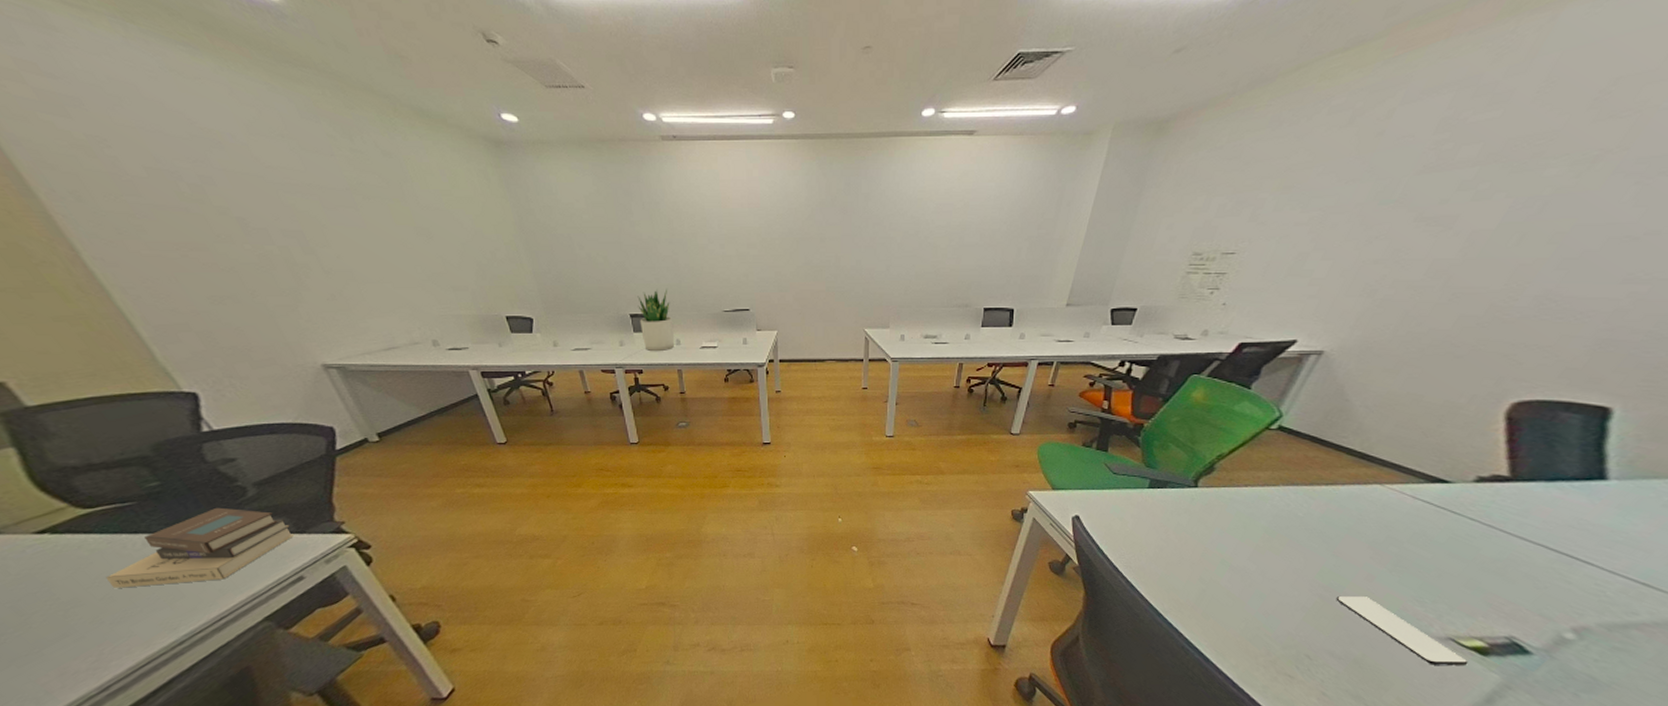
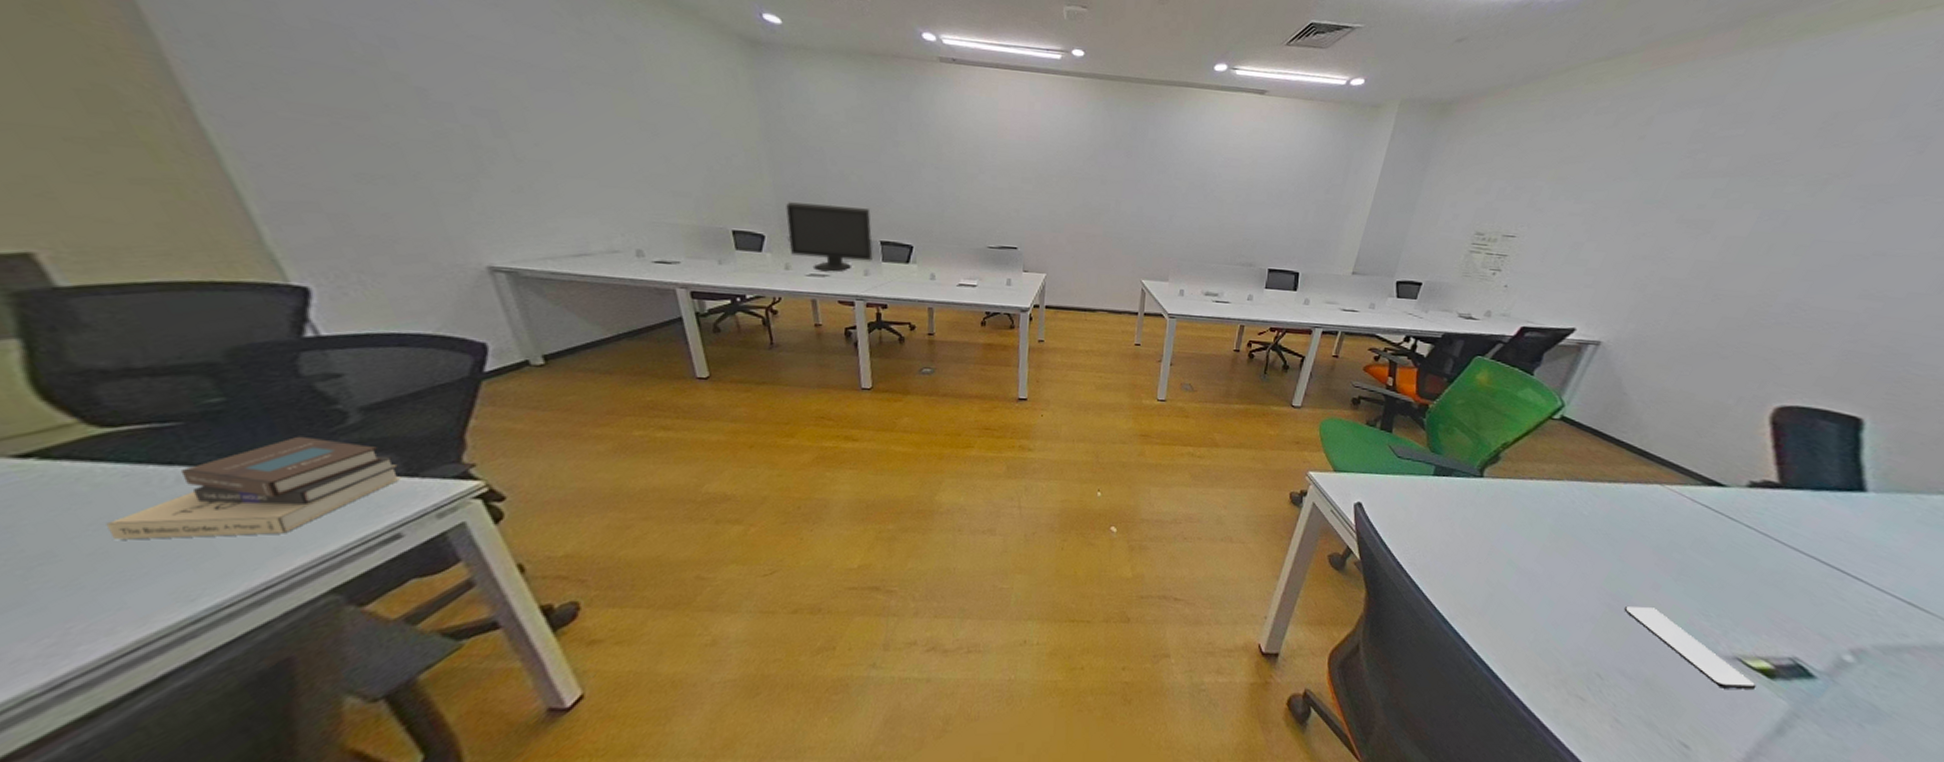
monitor: none [547,285,625,345] -> present [786,202,873,272]
planter: present [637,289,674,351] -> none [890,216,929,285]

